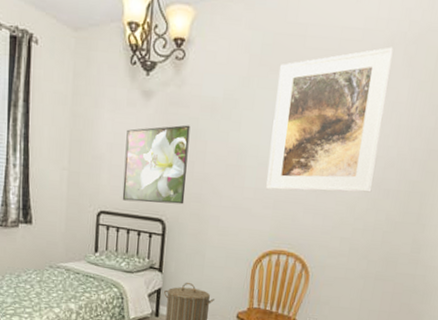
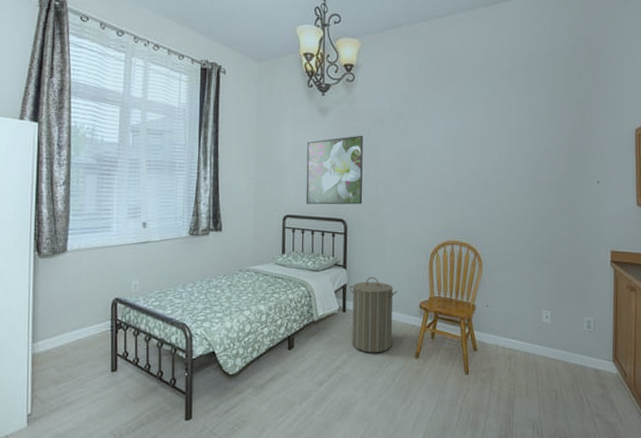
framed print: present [266,47,394,193] -> none [434,64,529,187]

